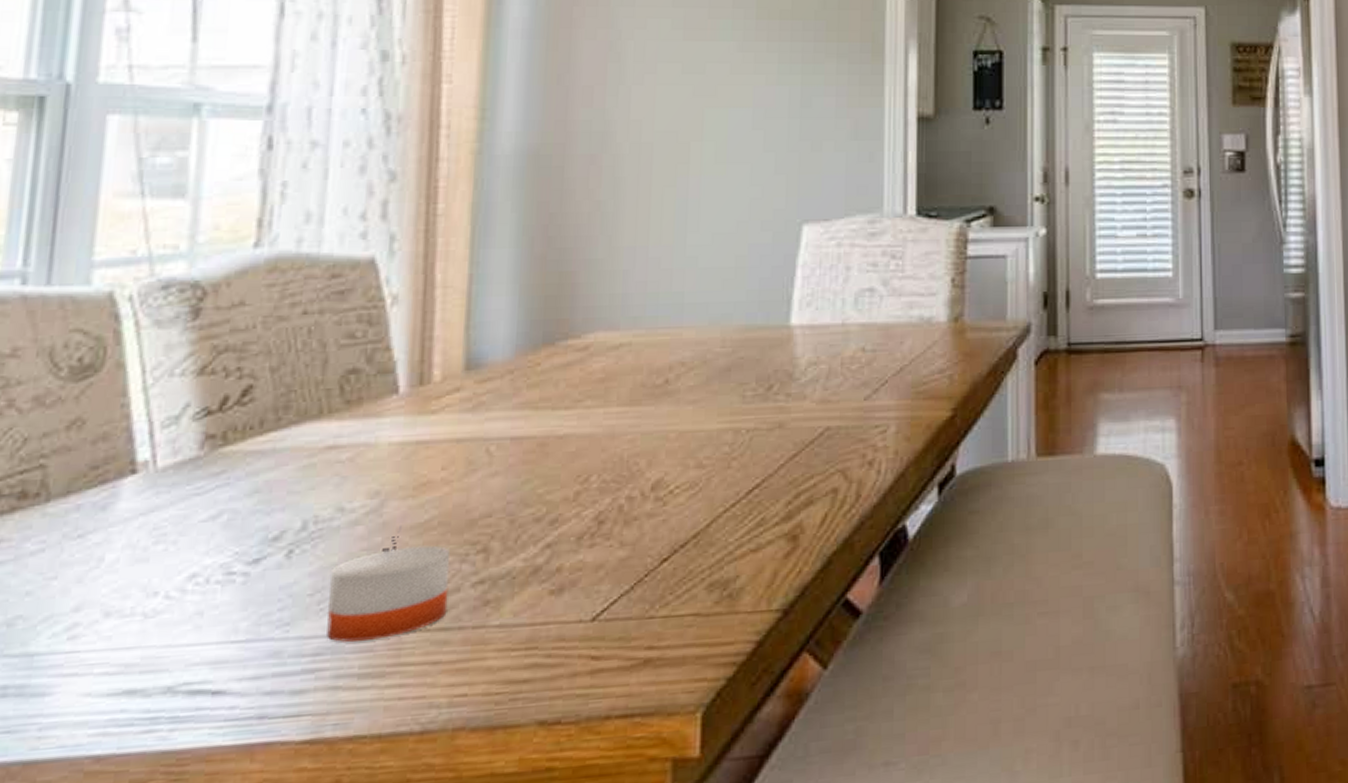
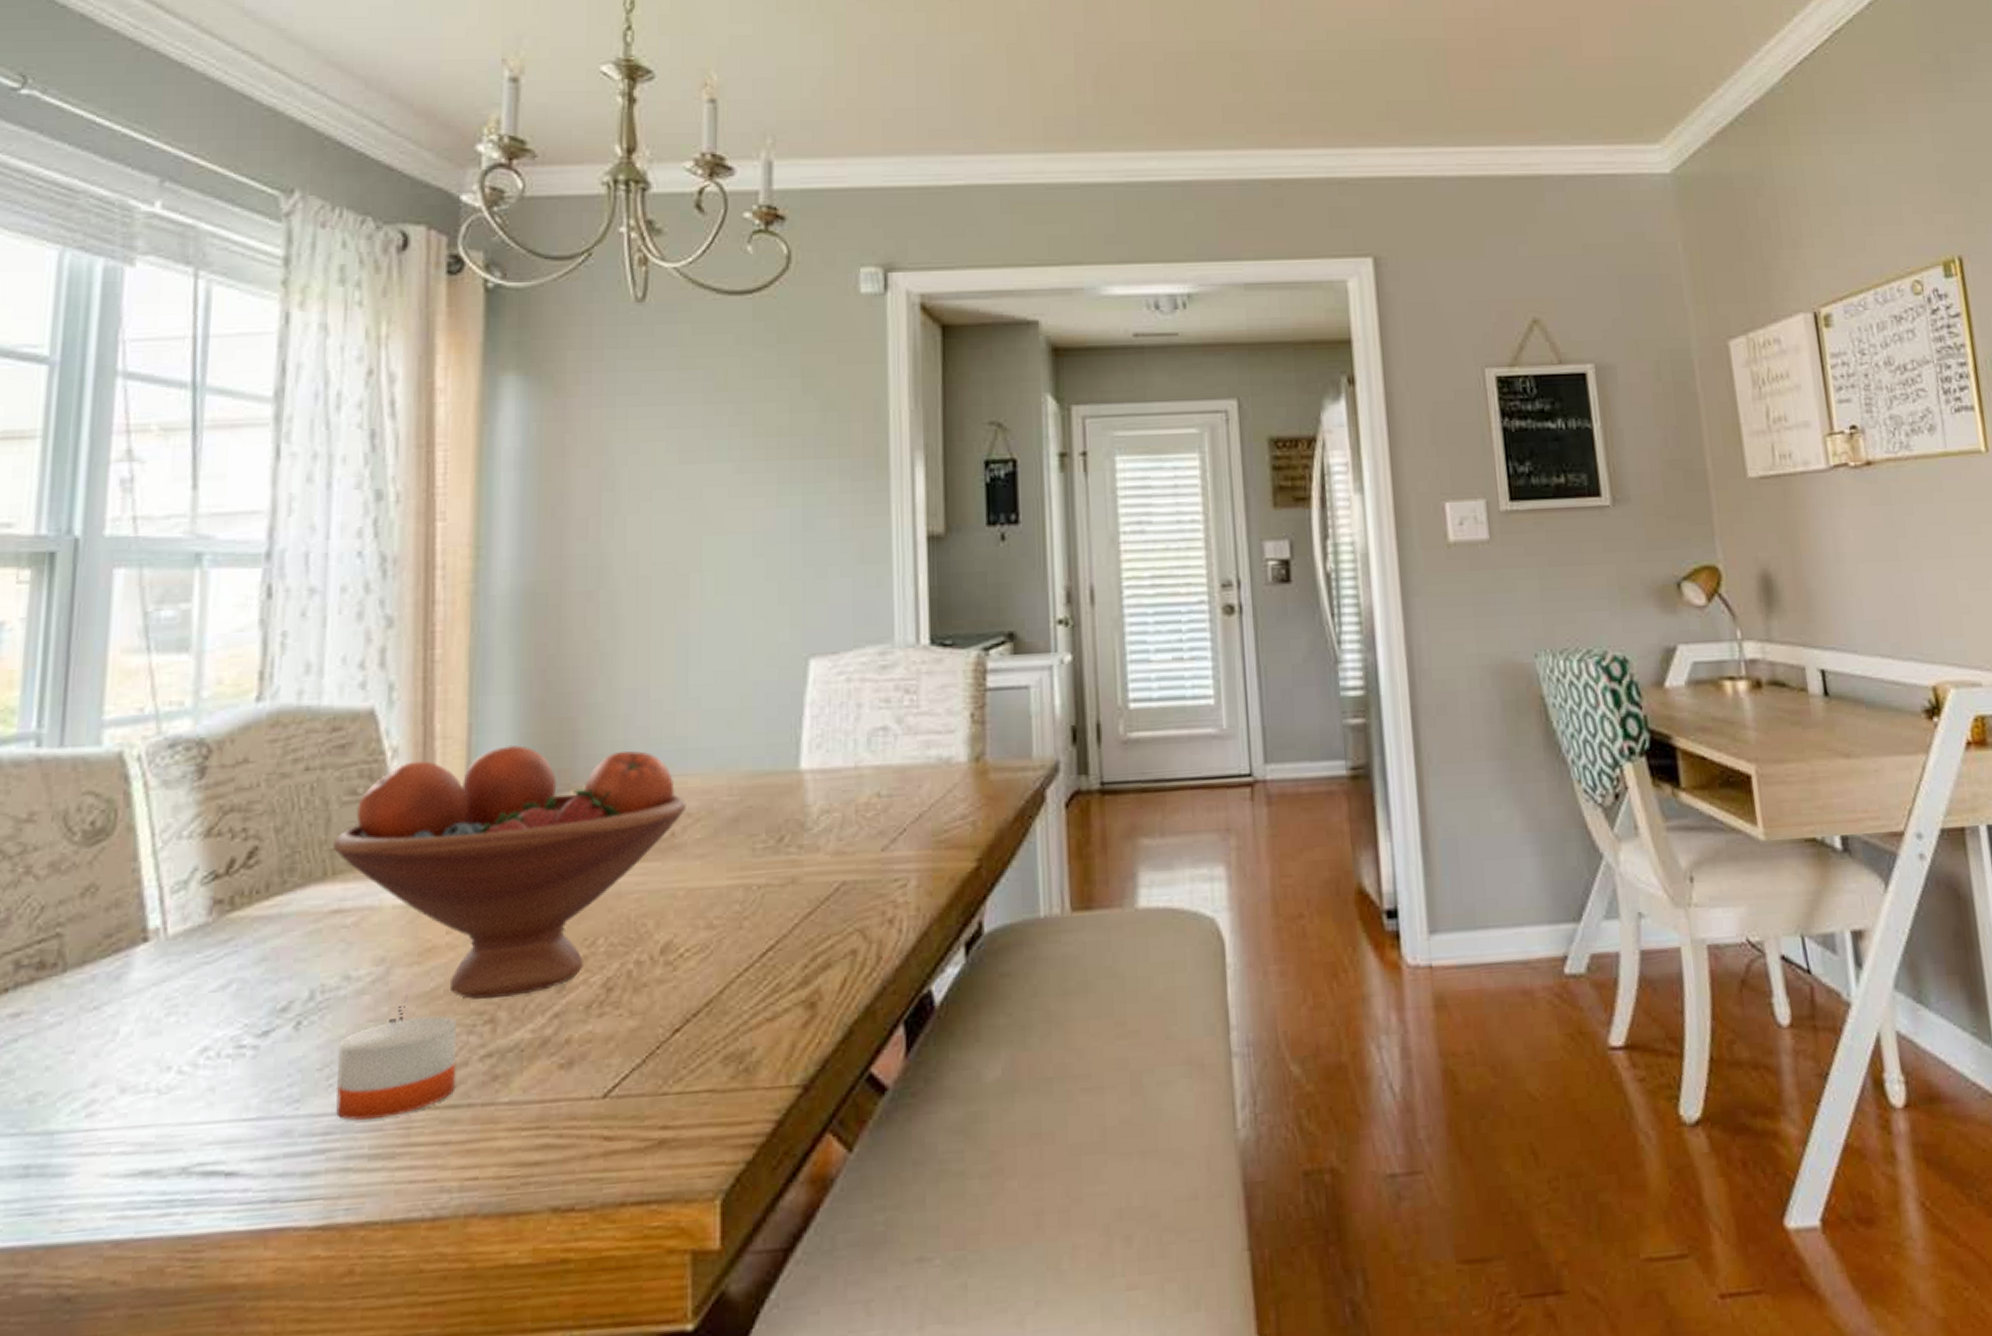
fruit bowl: none [328,296,680,531] -> present [332,745,686,1000]

